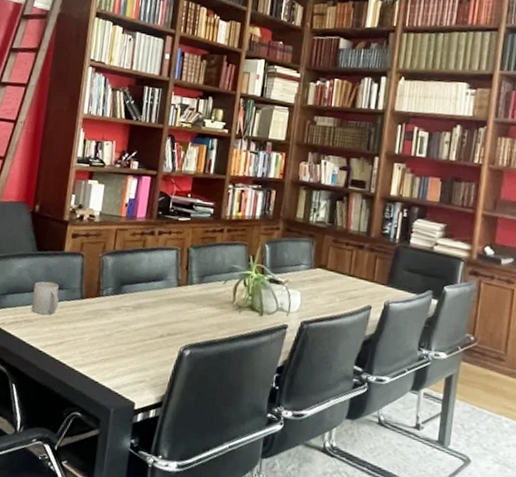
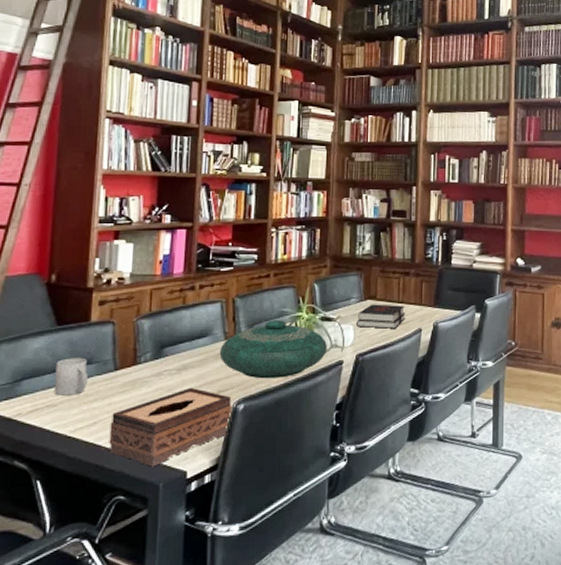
tissue box: none [71,325,180,393] -> present [109,387,233,467]
decorative bowl: none [171,274,273,332] -> present [219,320,327,379]
hardback book: none [304,273,356,302] -> present [356,304,406,329]

